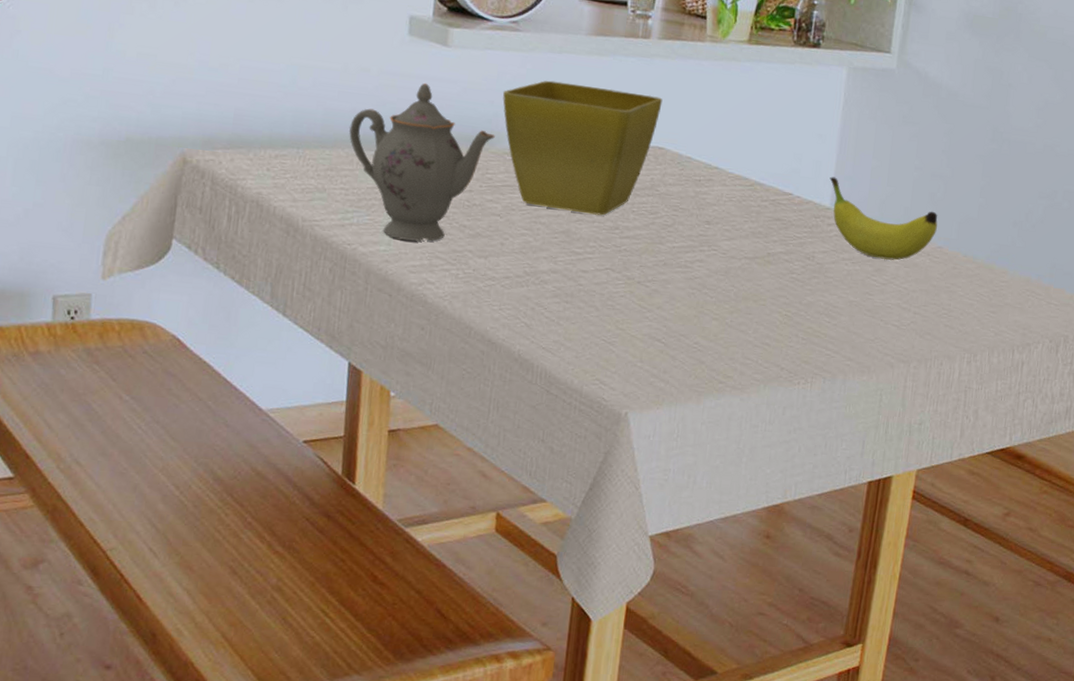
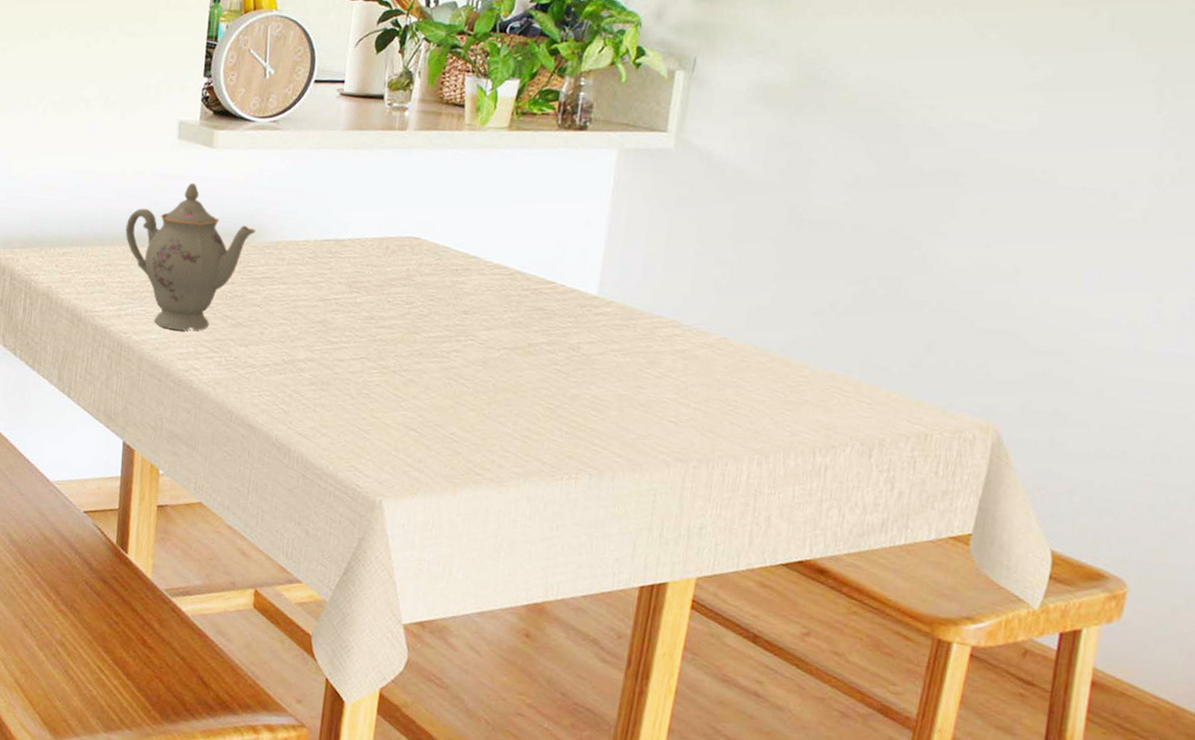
flower pot: present [502,80,663,216] -> none [263,175,419,306]
fruit: present [829,176,938,261] -> none [597,264,722,352]

